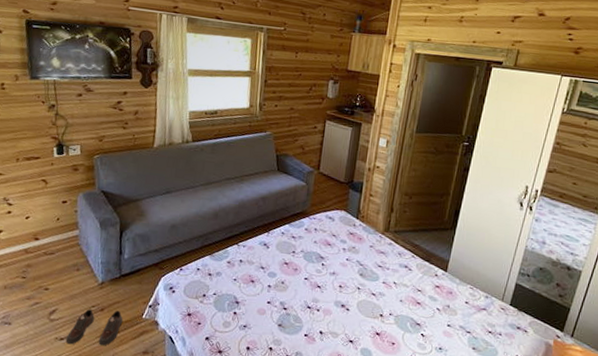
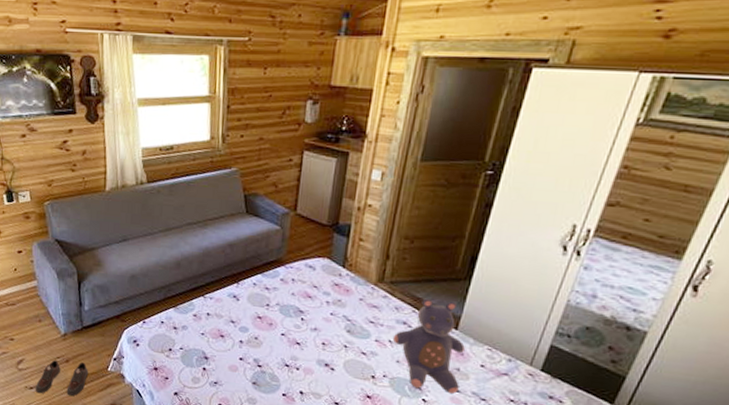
teddy bear: none [396,245,453,328] -> present [392,298,465,394]

